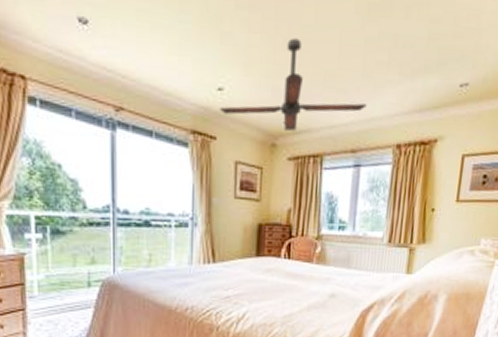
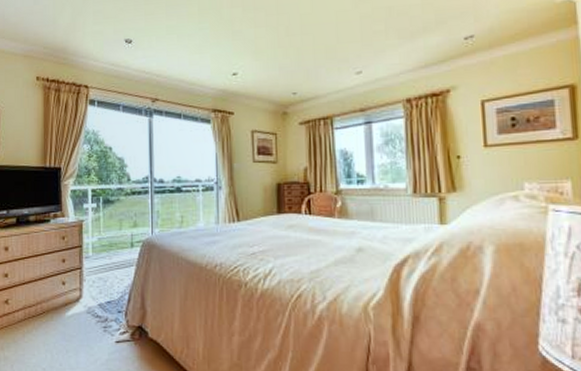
ceiling fan: present [219,37,367,131] -> none [235,25,370,100]

